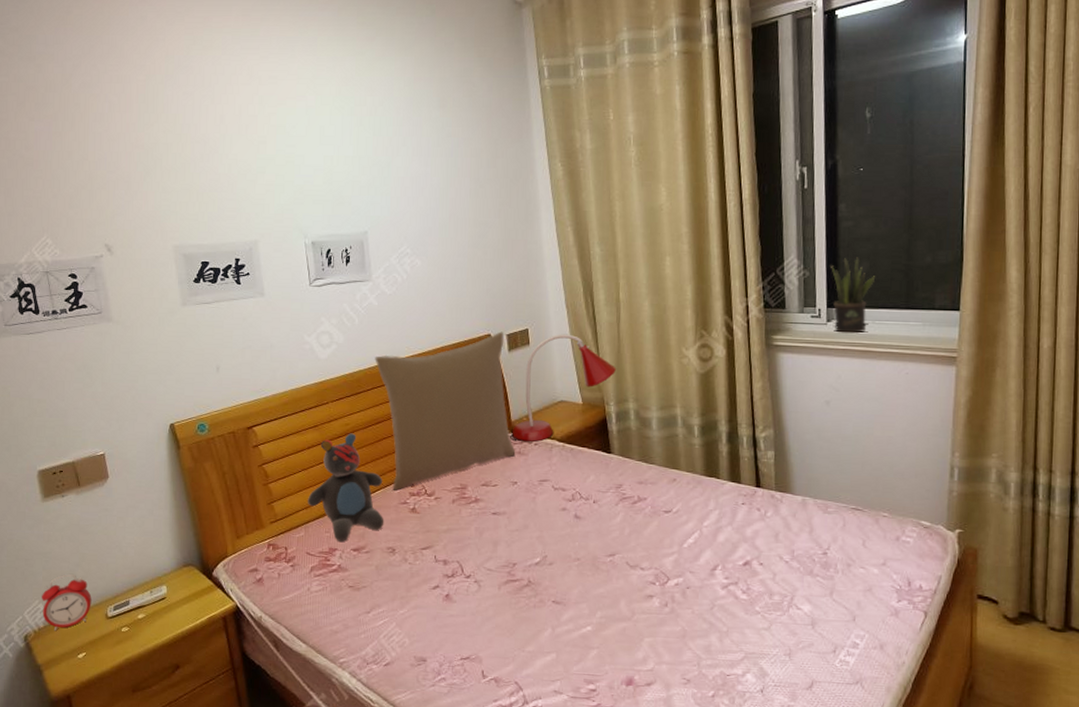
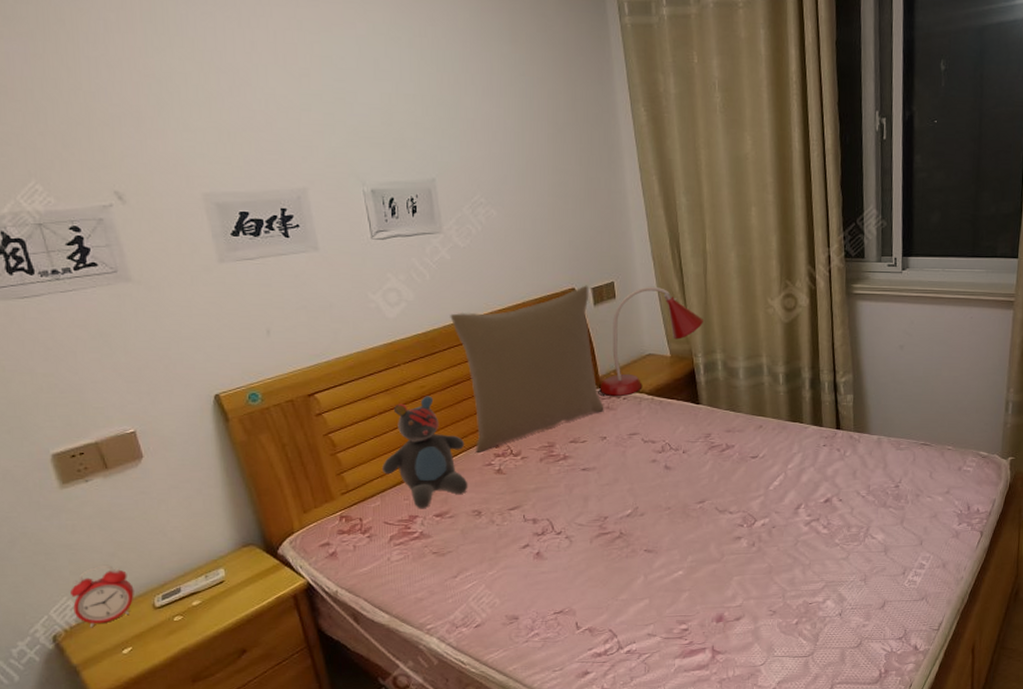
potted plant: present [831,257,876,334] -> none [906,207,946,281]

